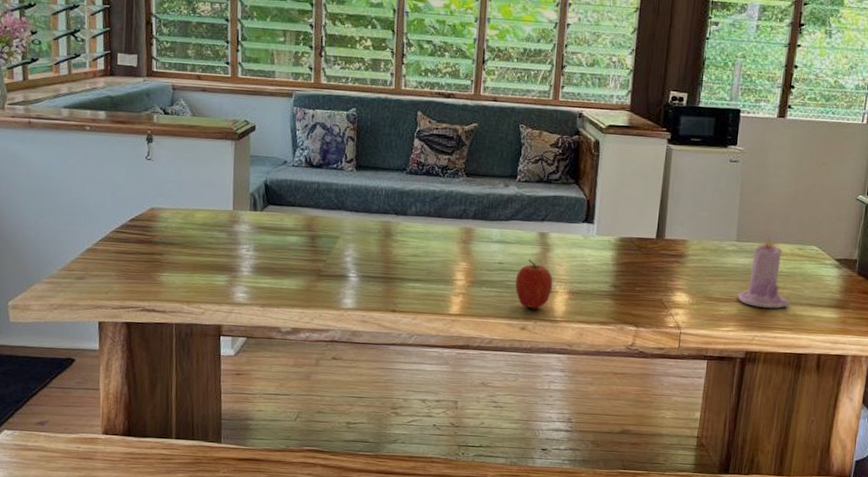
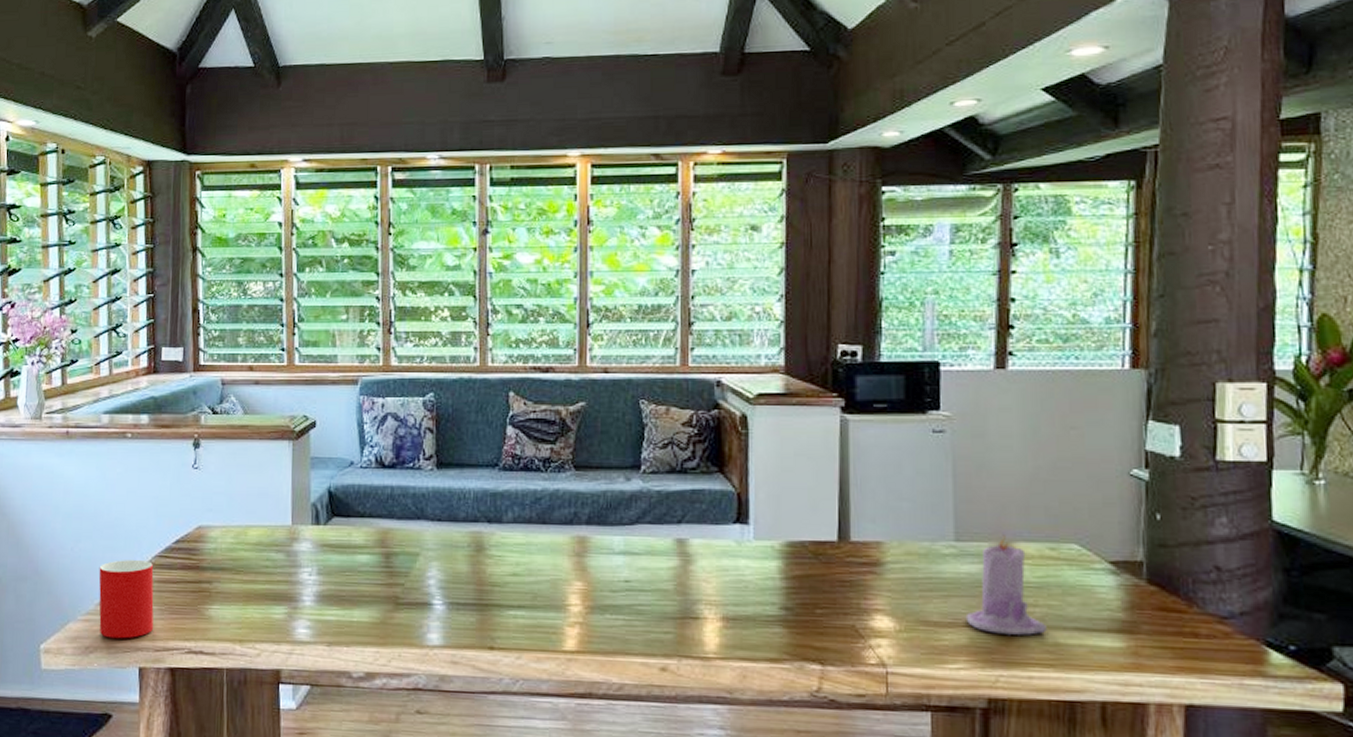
cup: none [61,233,112,299] -> present [98,560,154,639]
fruit: present [515,259,553,309] -> none [648,574,700,642]

